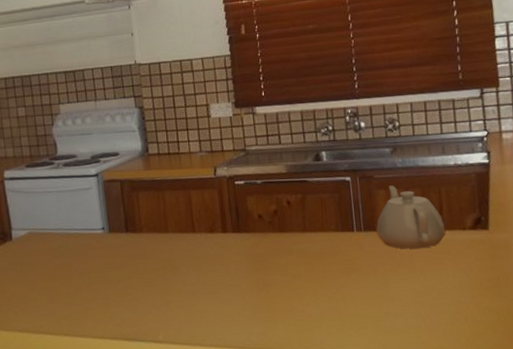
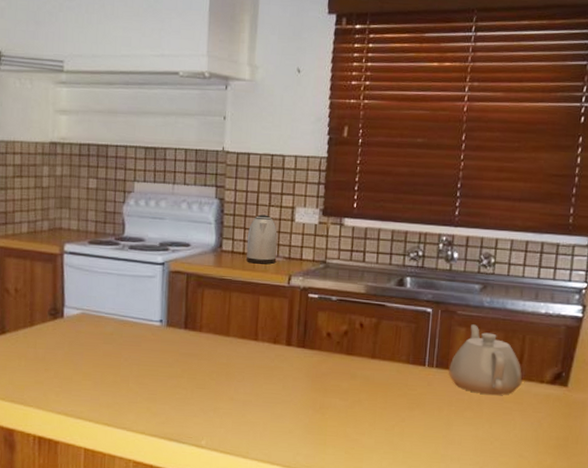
kettle: none [170,115,201,162] -> present [246,214,278,265]

